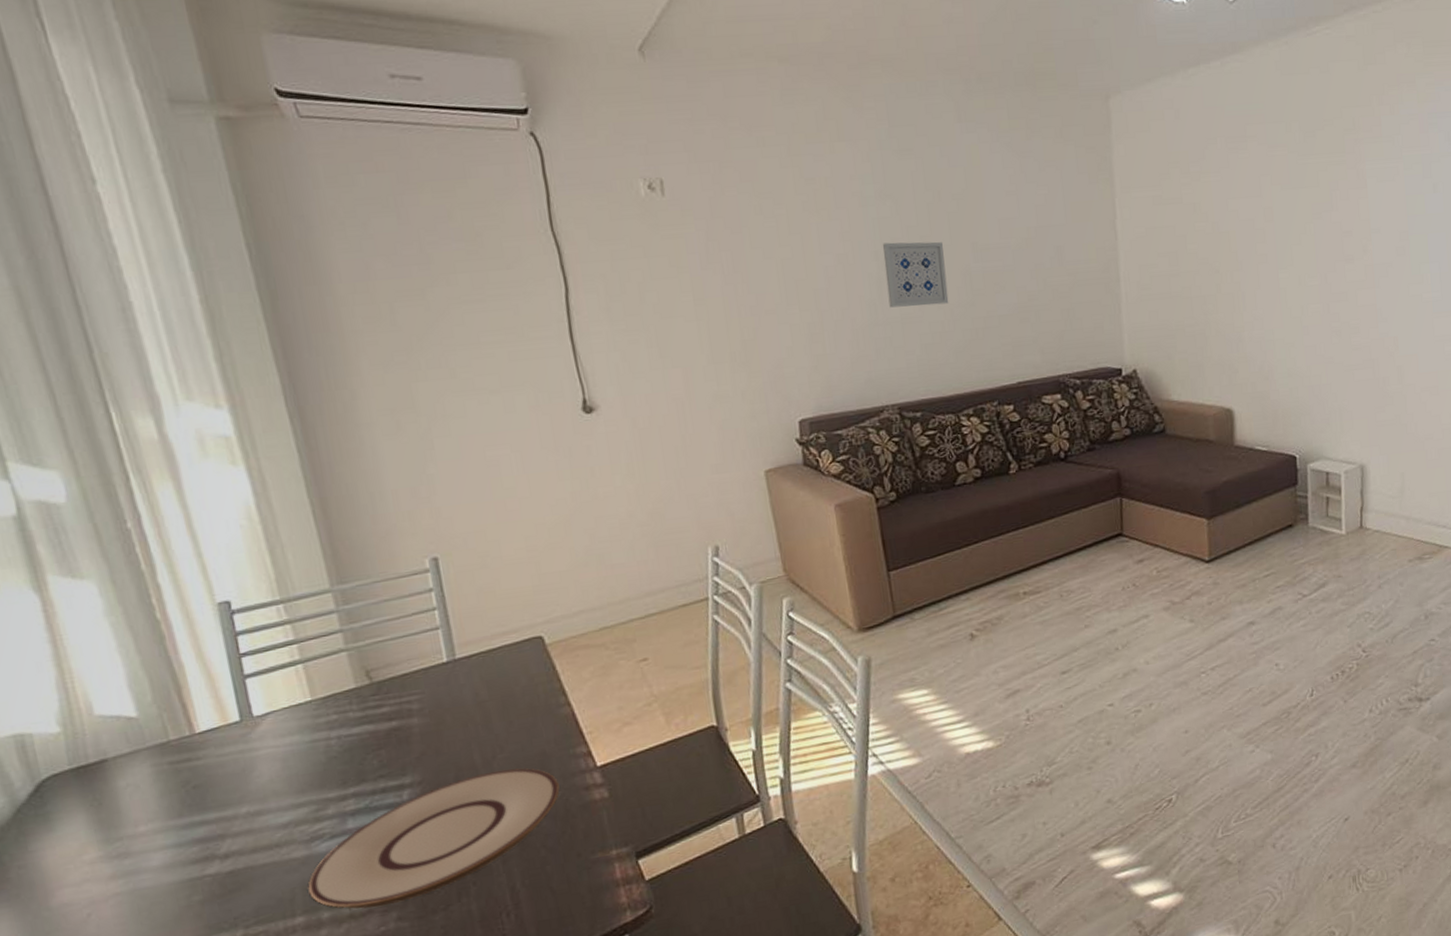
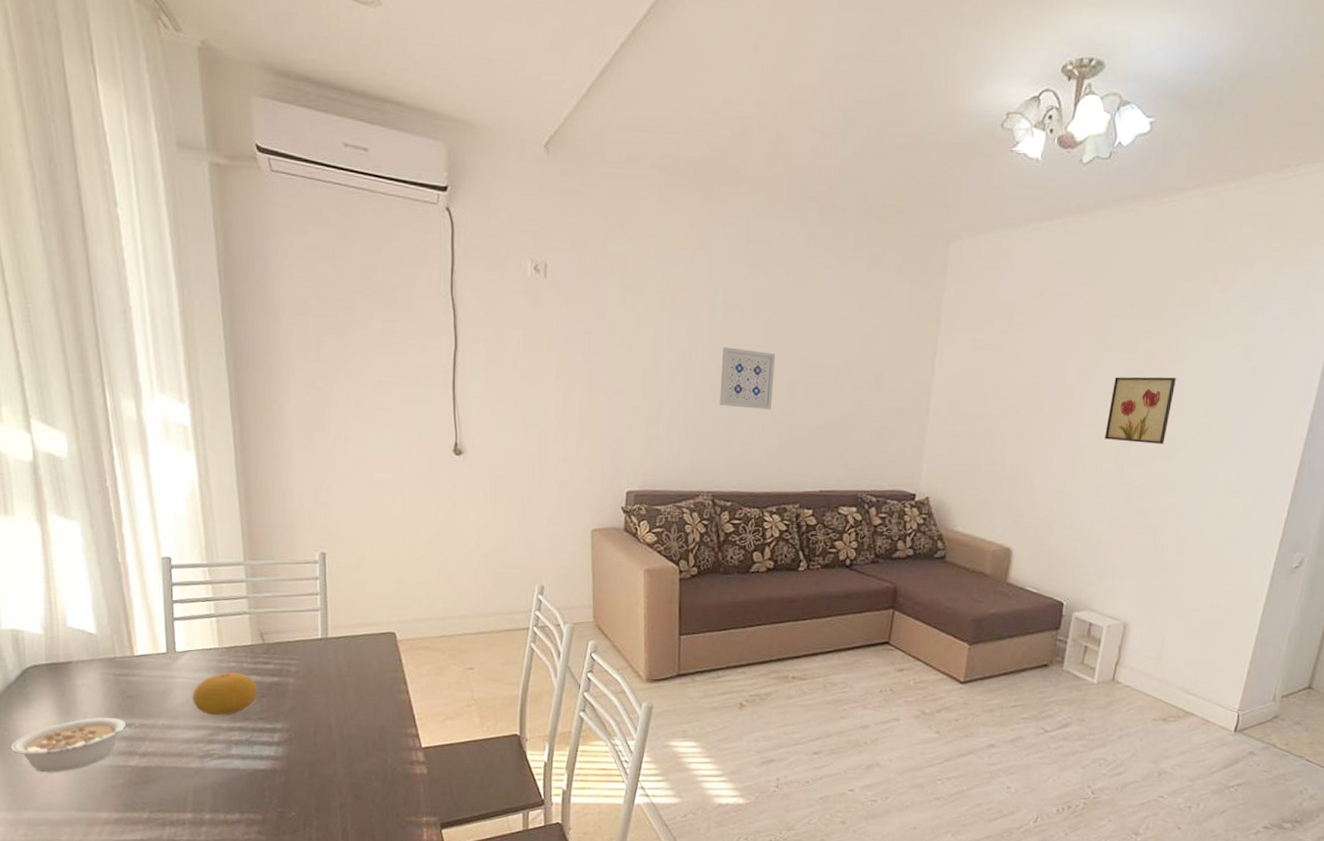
legume: none [31,818,215,911] -> present [10,717,139,773]
fruit: none [284,725,373,787] -> present [193,672,258,716]
plate: present [308,768,560,909] -> none [197,733,391,820]
wall art: none [1302,205,1365,279] -> present [1104,376,1176,444]

